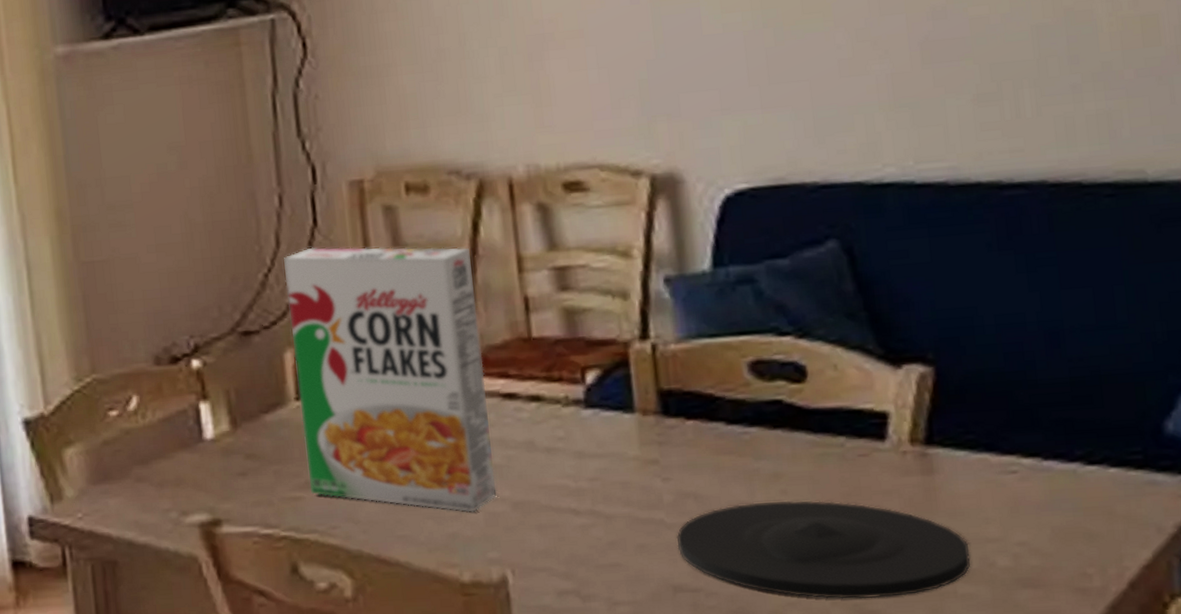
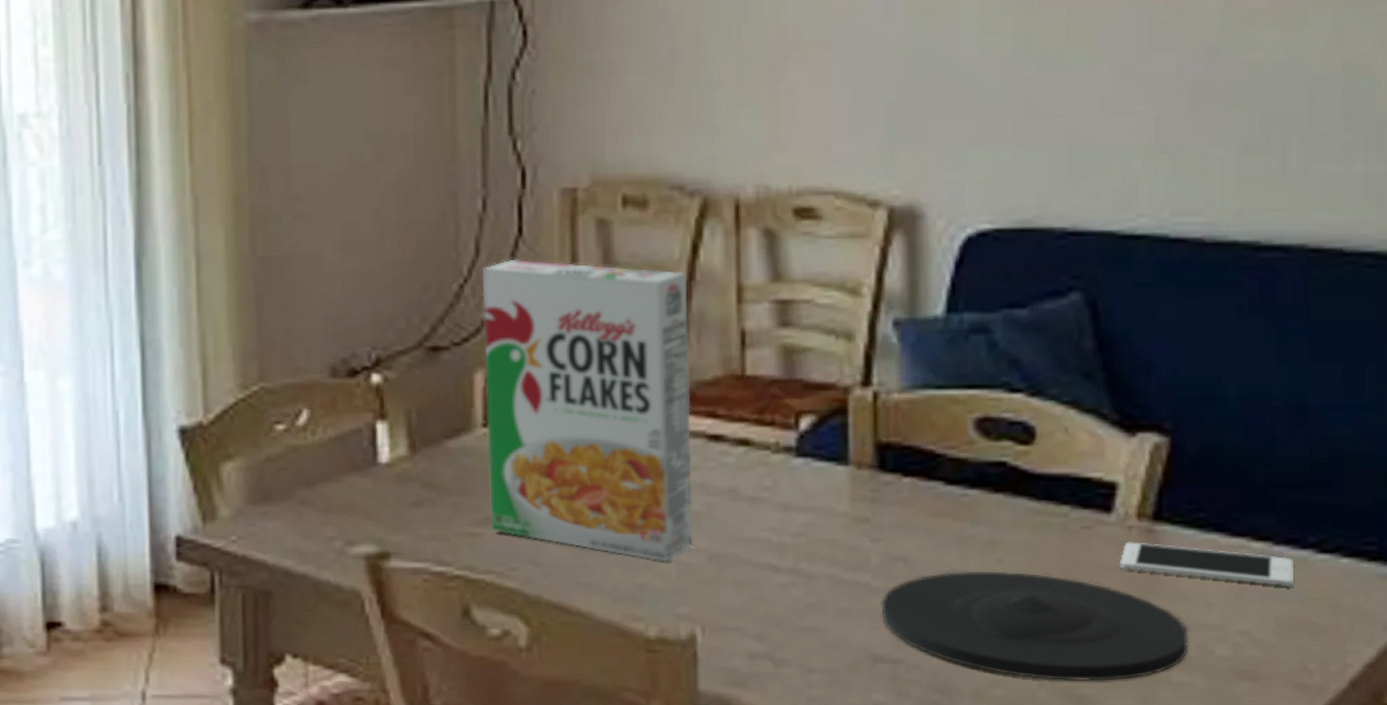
cell phone: none [897,465,1066,499] -> present [1119,542,1293,587]

